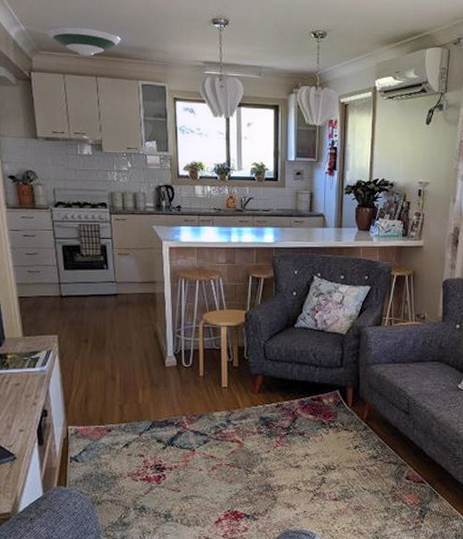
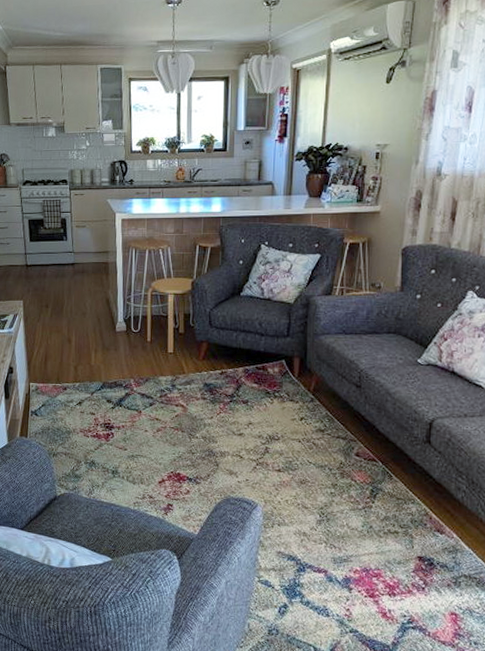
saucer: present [45,26,121,57] -> none [19,21,83,47]

